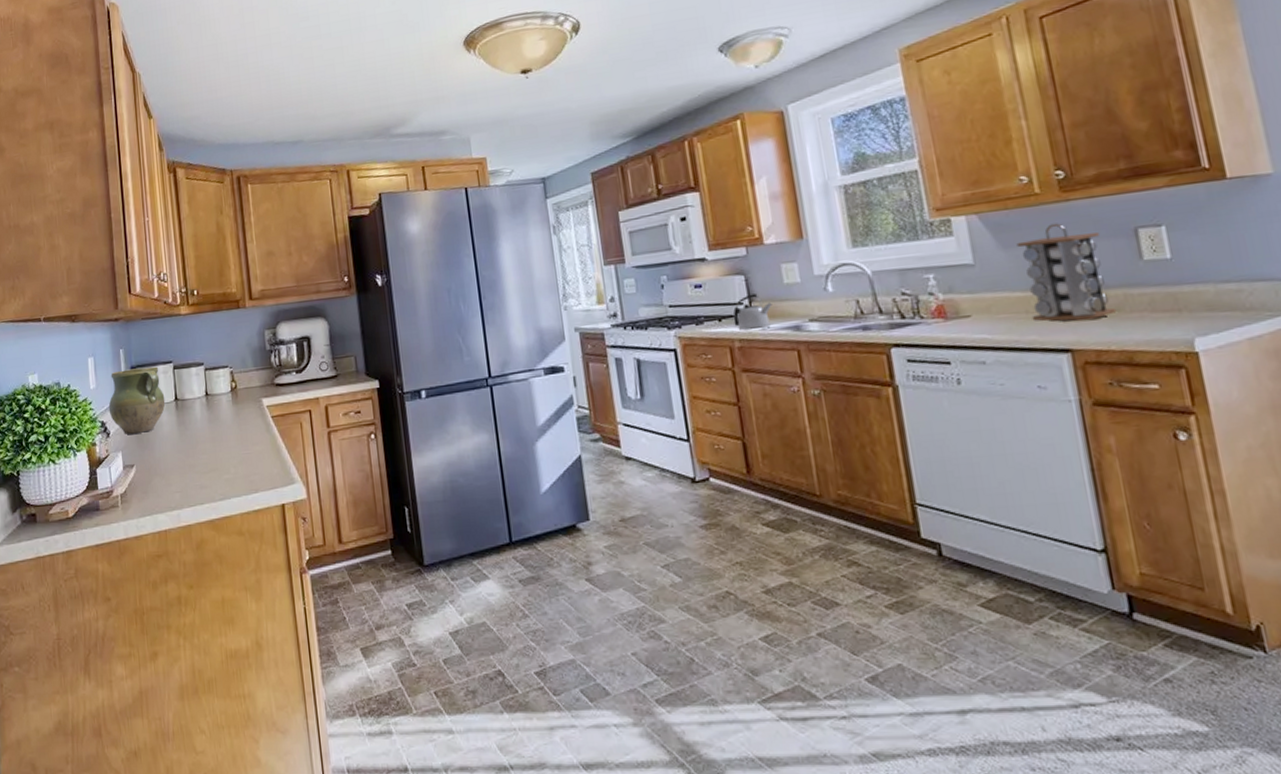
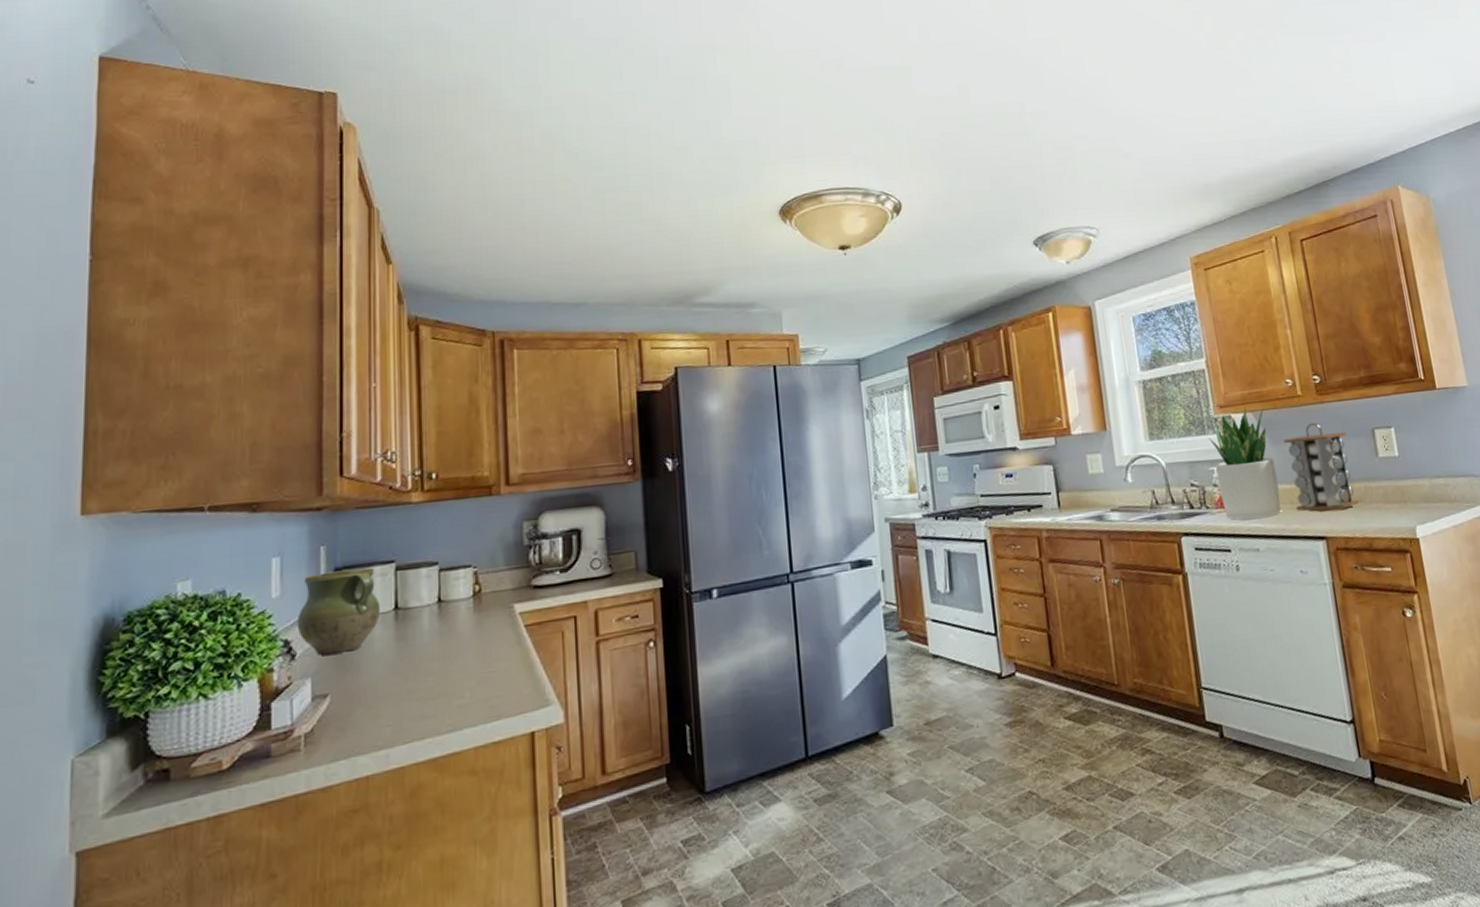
kettle: present [733,293,772,331] -> none [1041,483,1078,521]
planter: none [923,207,1013,331] -> present [1209,405,1281,521]

